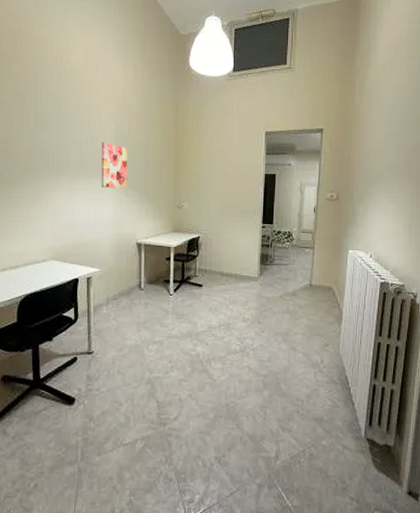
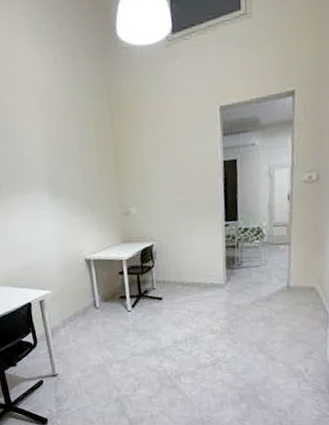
wall art: present [101,141,128,189] -> none [31,149,66,202]

